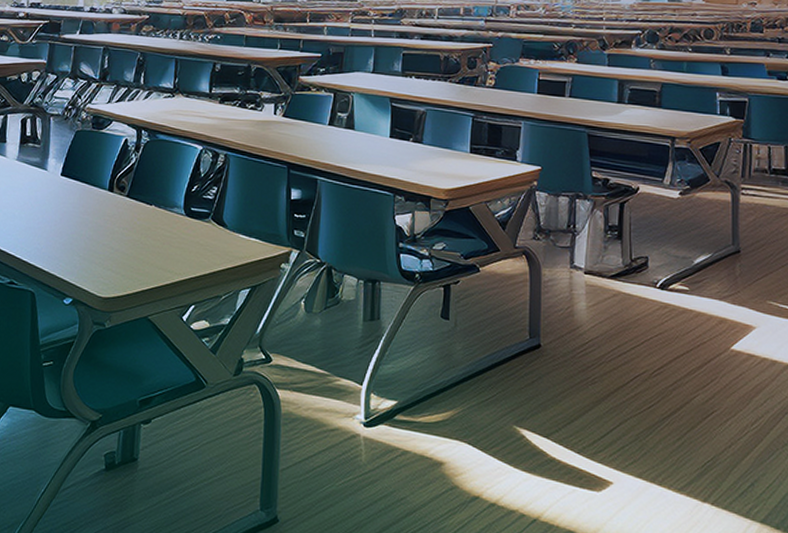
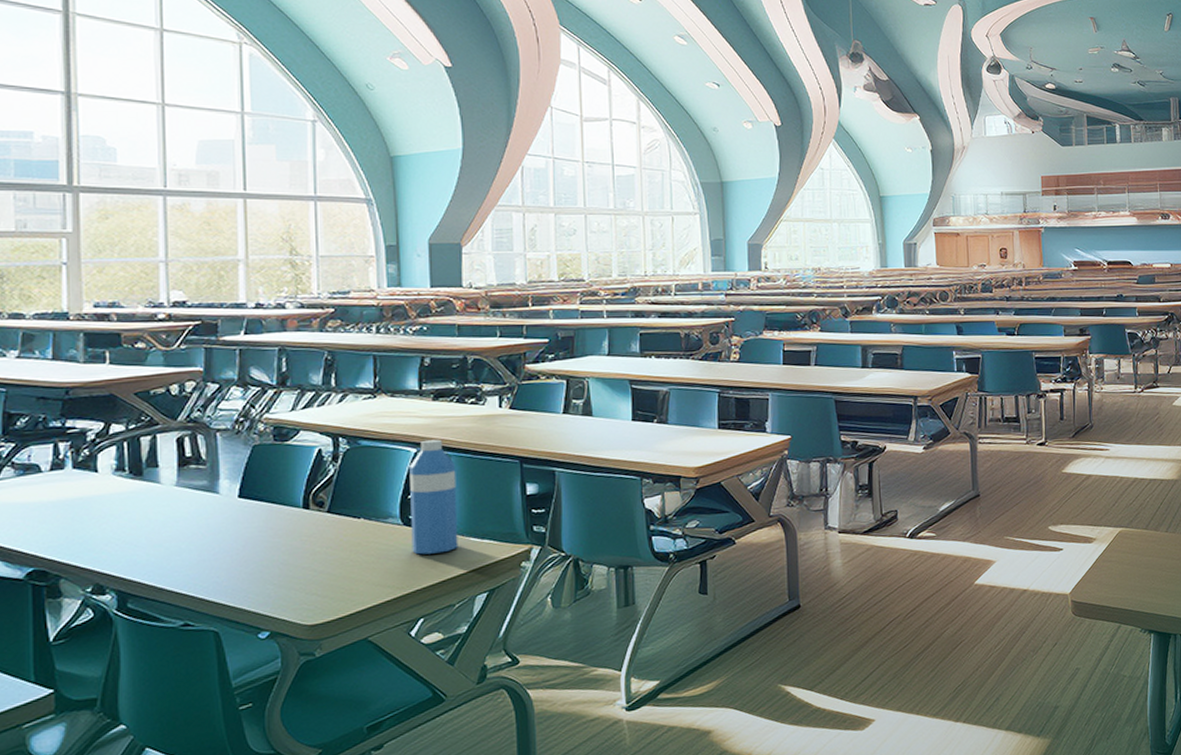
water bottle: none [191,139,233,246] -> present [409,439,458,555]

